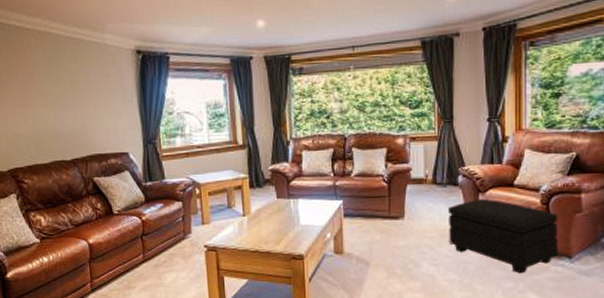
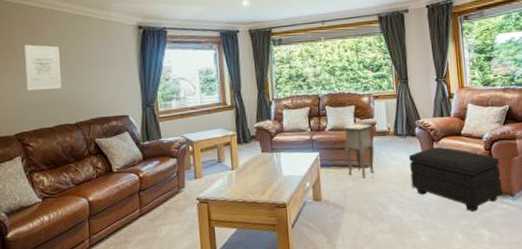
wall art: none [12,71,55,123] -> present [24,44,62,91]
side table: none [372,169,407,232] -> present [343,123,374,179]

